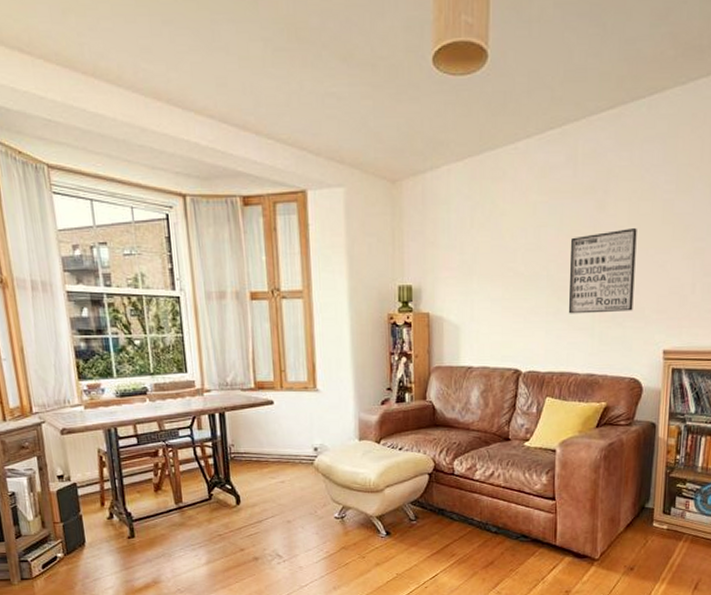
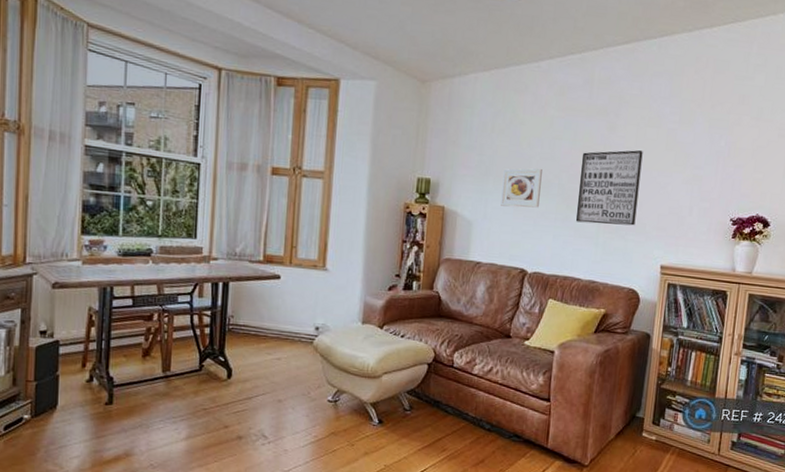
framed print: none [488,260,529,306] -> present [501,168,542,208]

